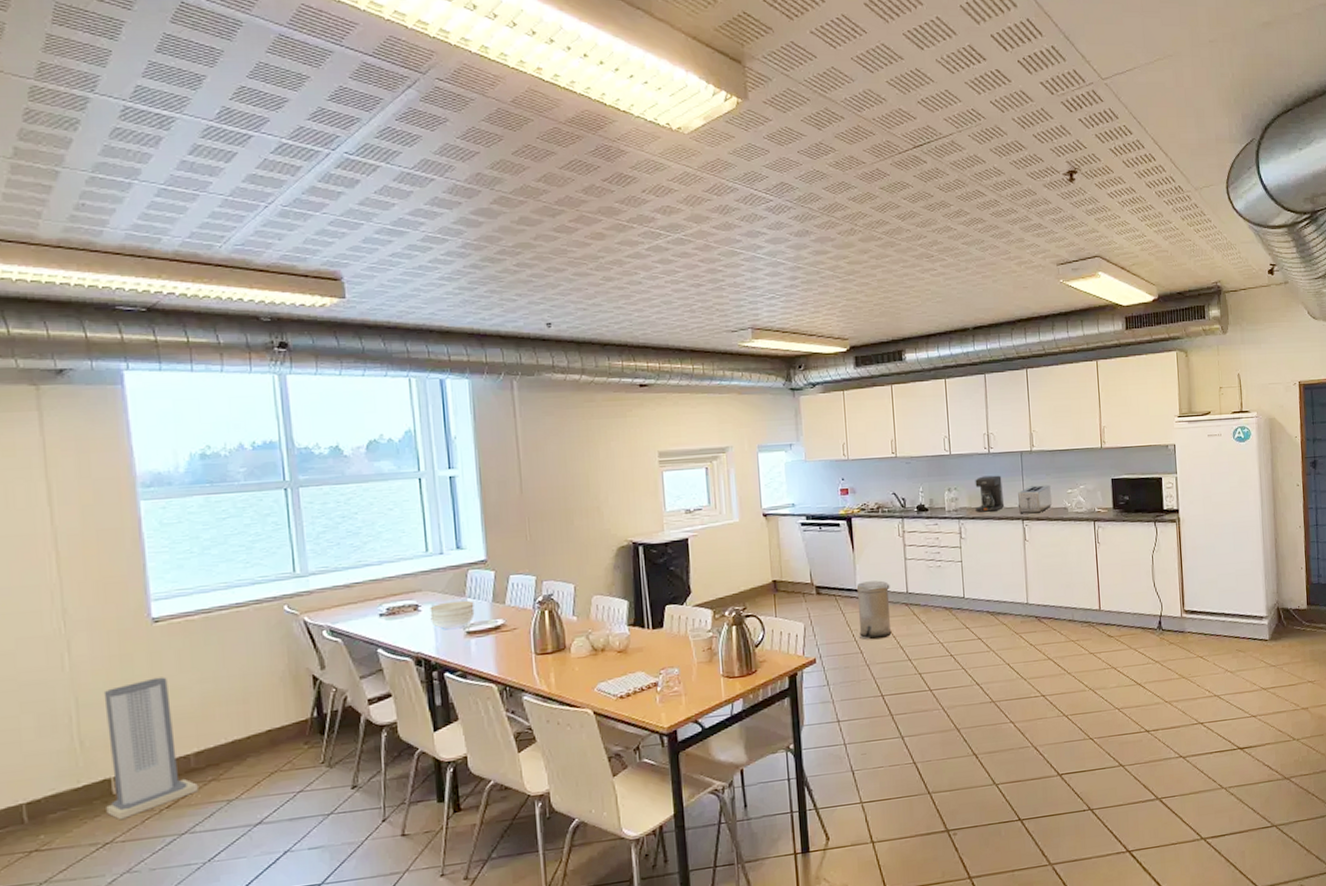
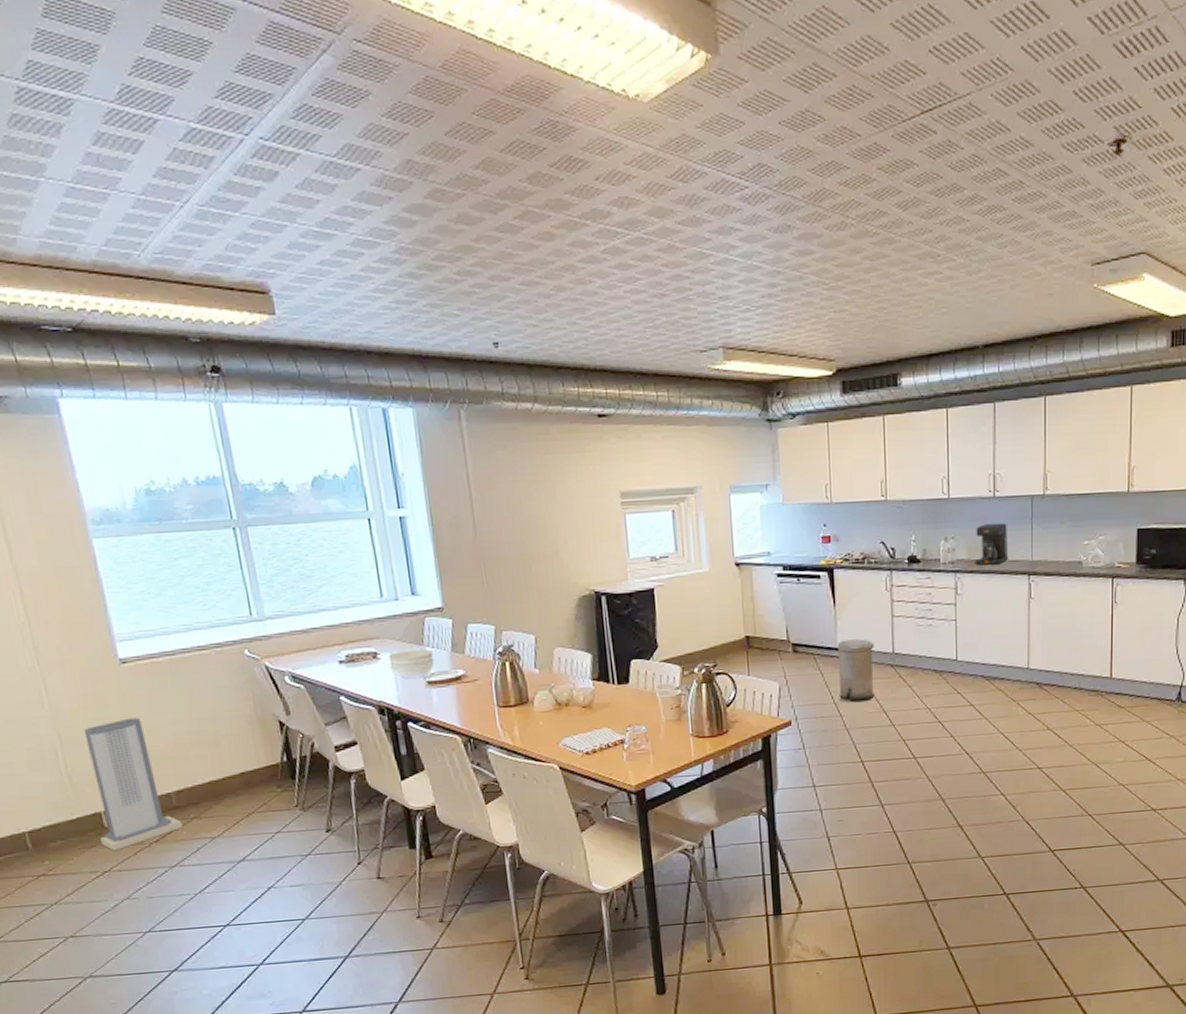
toaster: present [1018,485,1052,515] -> none [1024,534,1064,569]

